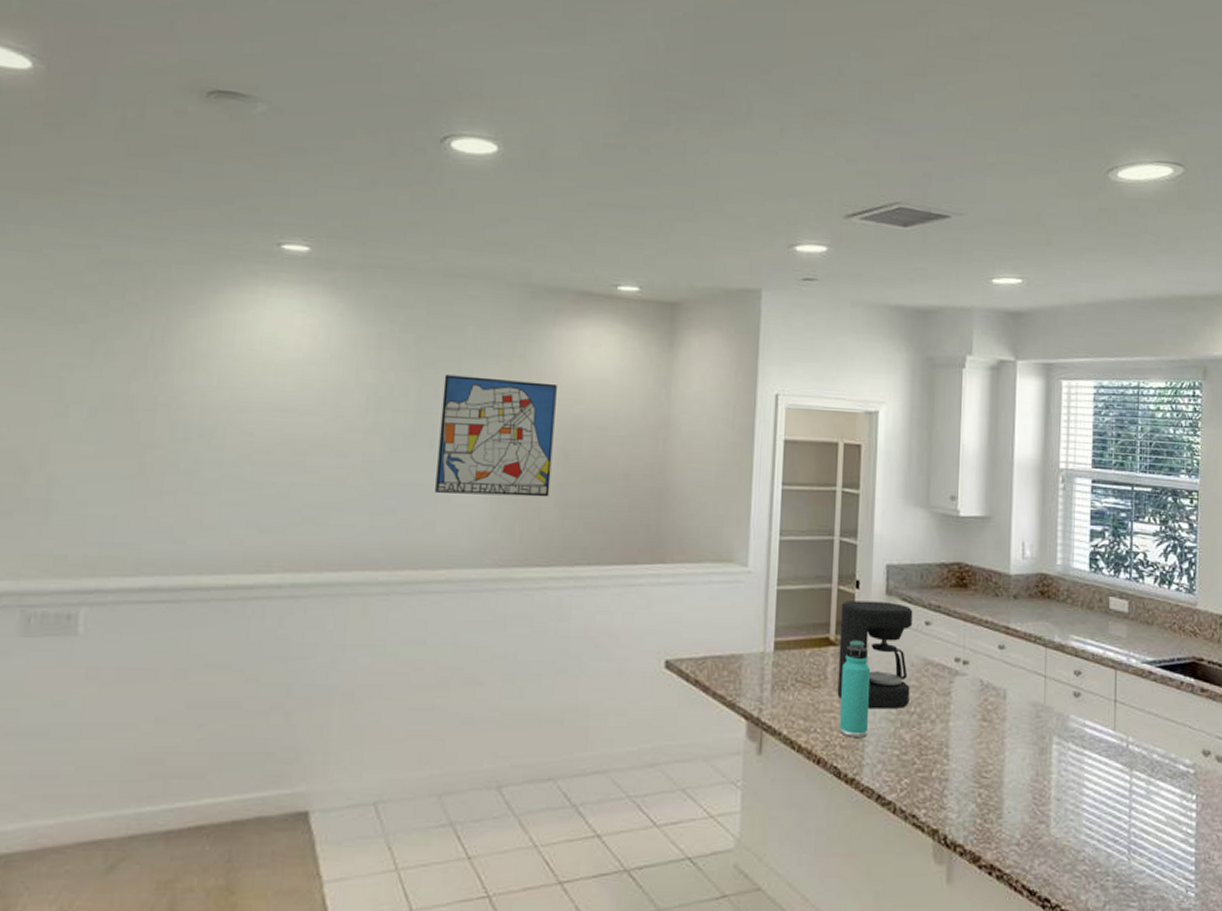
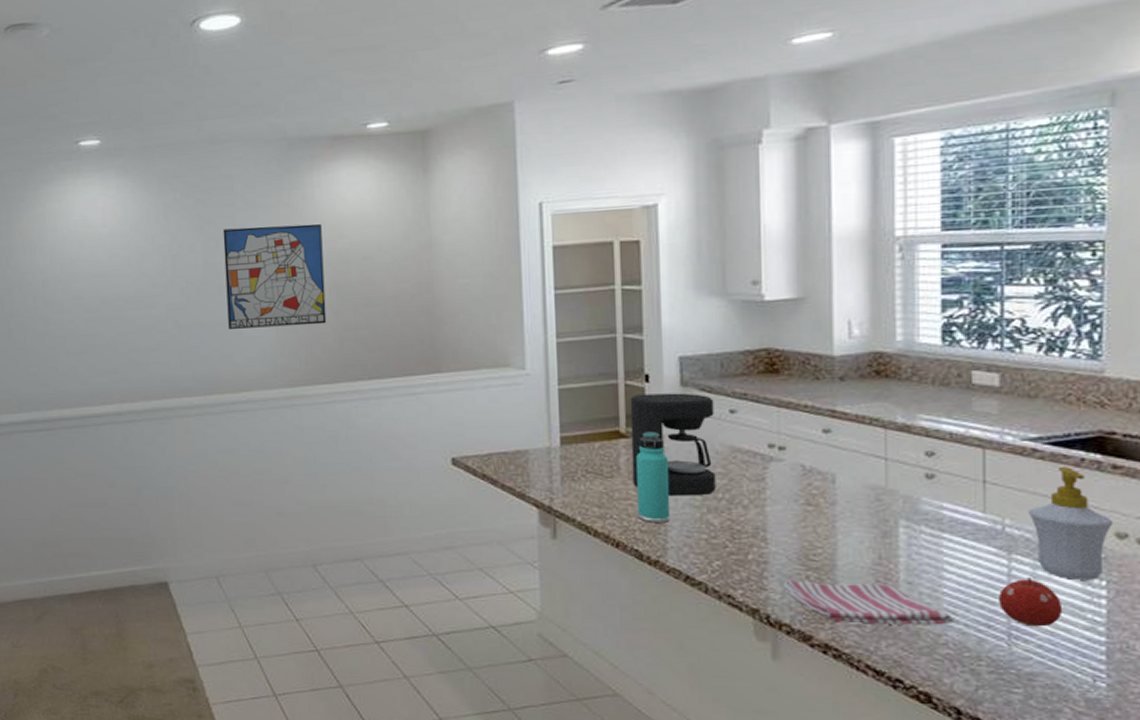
dish towel: none [960,797,1091,843] -> present [784,579,955,625]
fruit: none [1123,792,1167,841] -> present [999,576,1063,627]
soap bottle: none [1144,689,1201,794] -> present [1027,467,1114,580]

